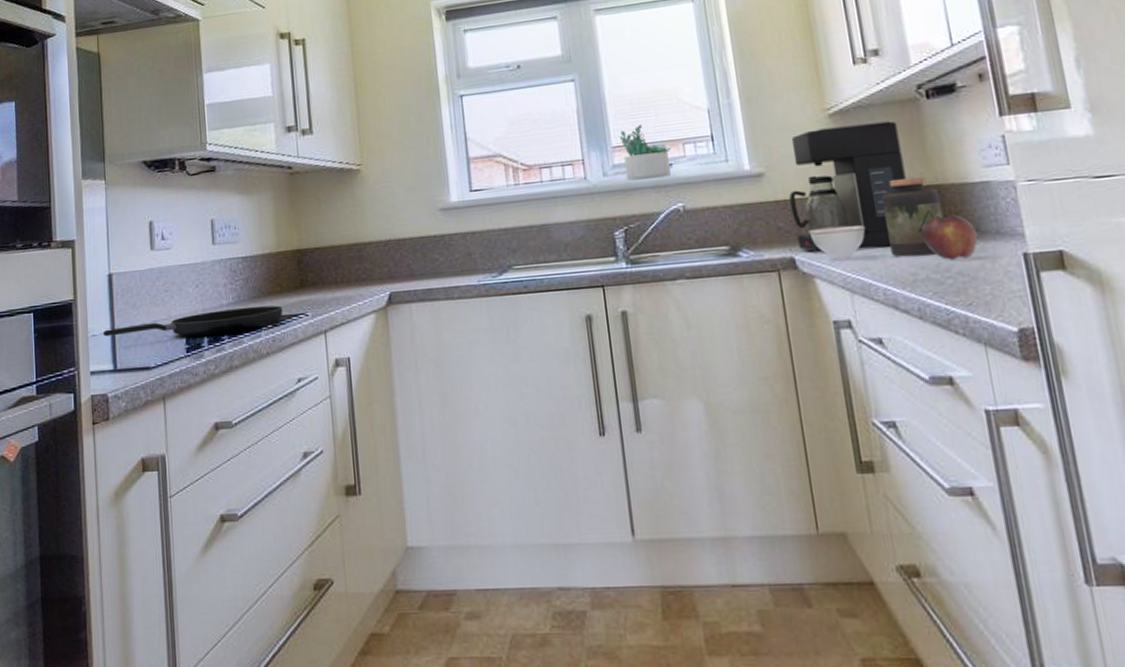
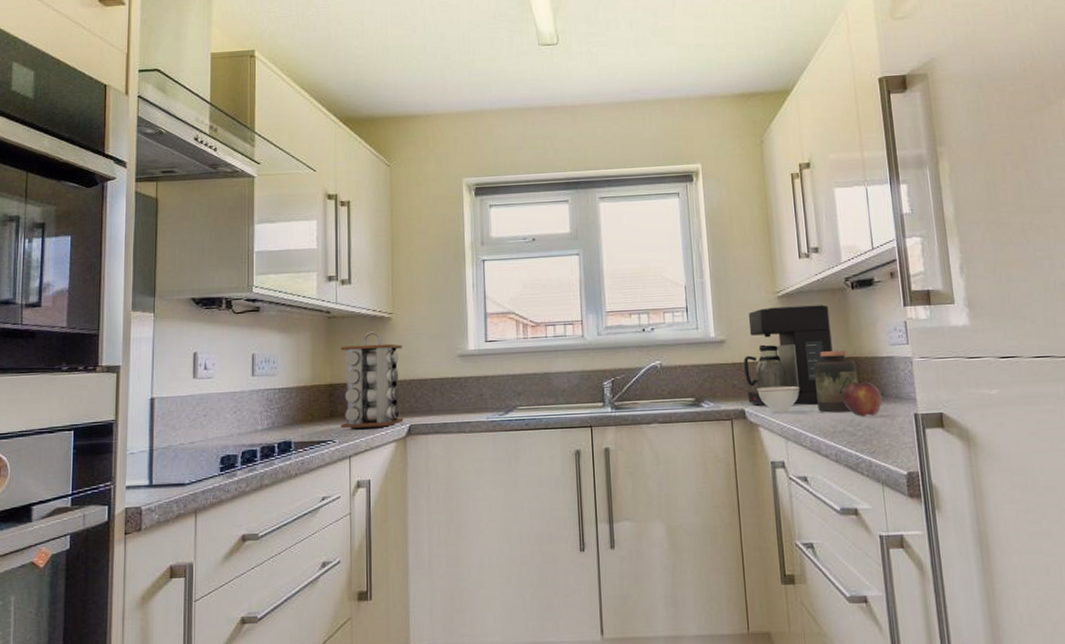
frying pan: present [102,305,283,337] -> none [141,432,313,458]
spice rack: none [306,187,383,301] -> present [340,331,404,430]
succulent plant: present [619,124,672,181] -> none [612,295,654,340]

